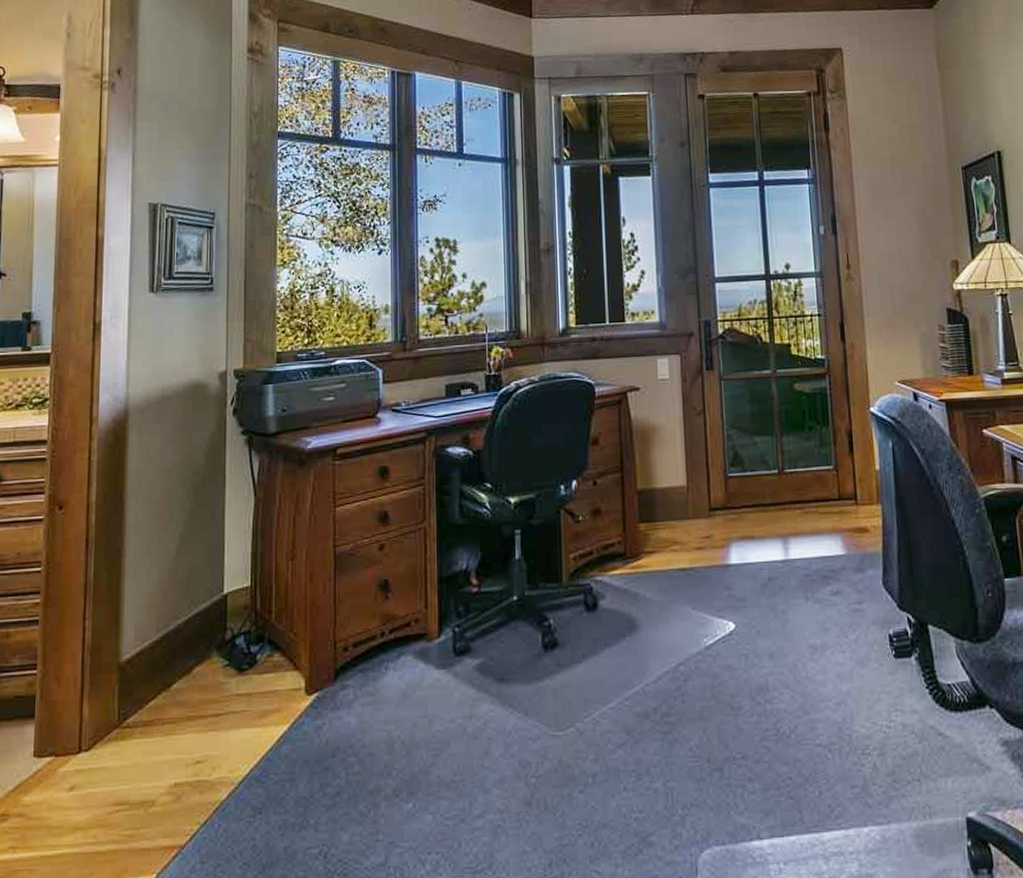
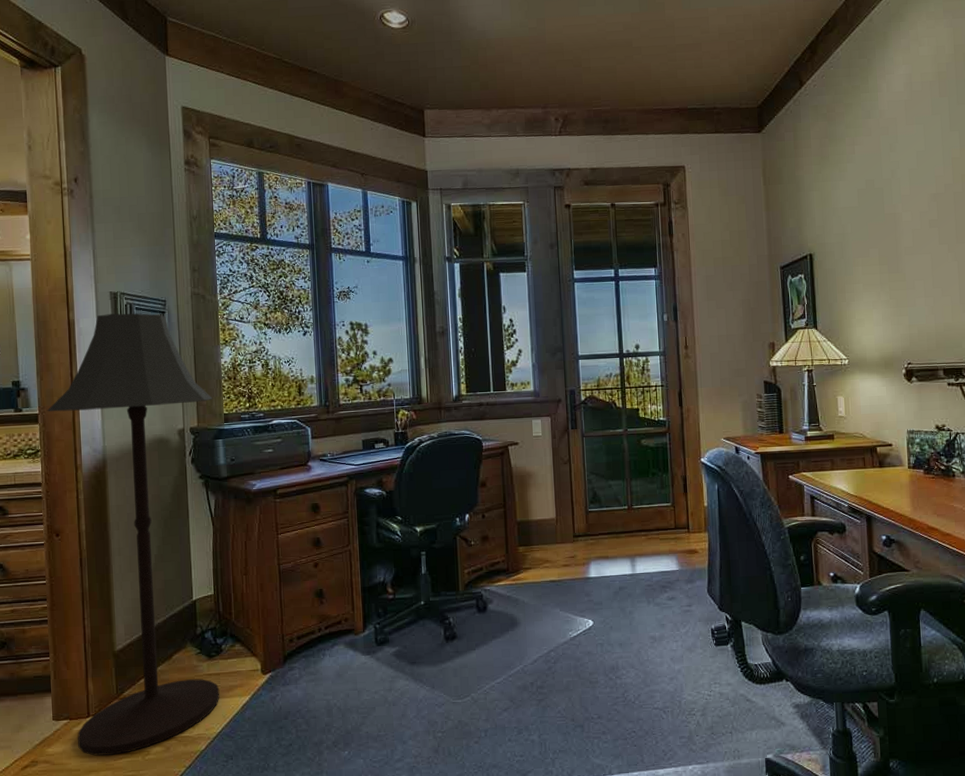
floor lamp: none [61,228,265,807] -> present [47,313,220,756]

